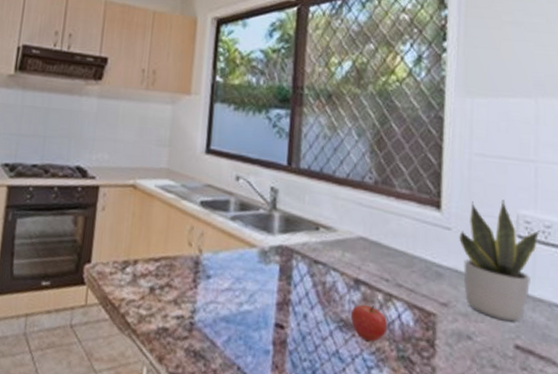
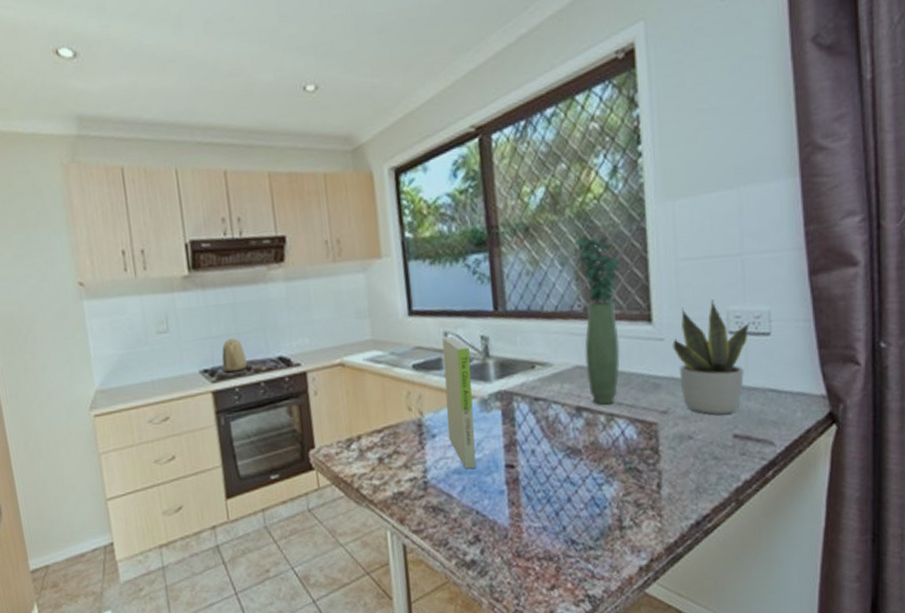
kettle: none [23,139,47,173] -> present [221,338,247,373]
book: none [222,181,258,320] -> present [442,337,476,469]
fruit: present [351,304,388,342] -> none [577,428,613,462]
vase: none [369,107,416,285] -> present [574,231,621,406]

